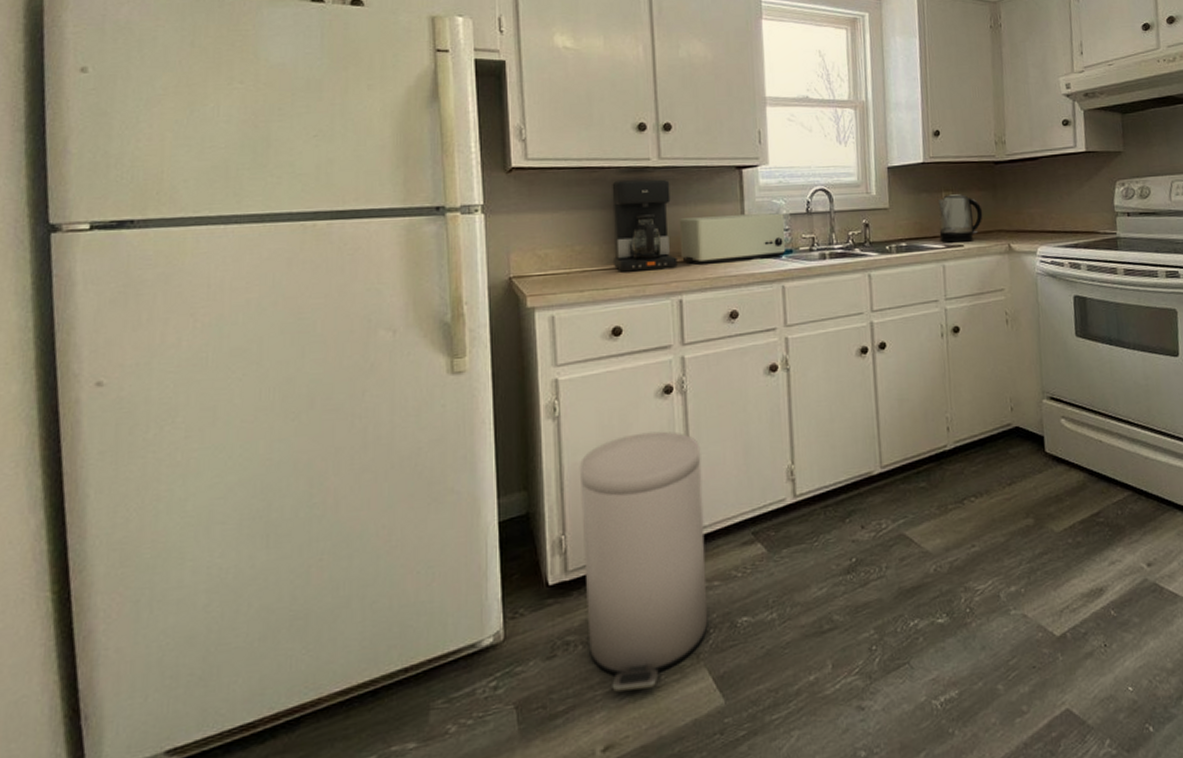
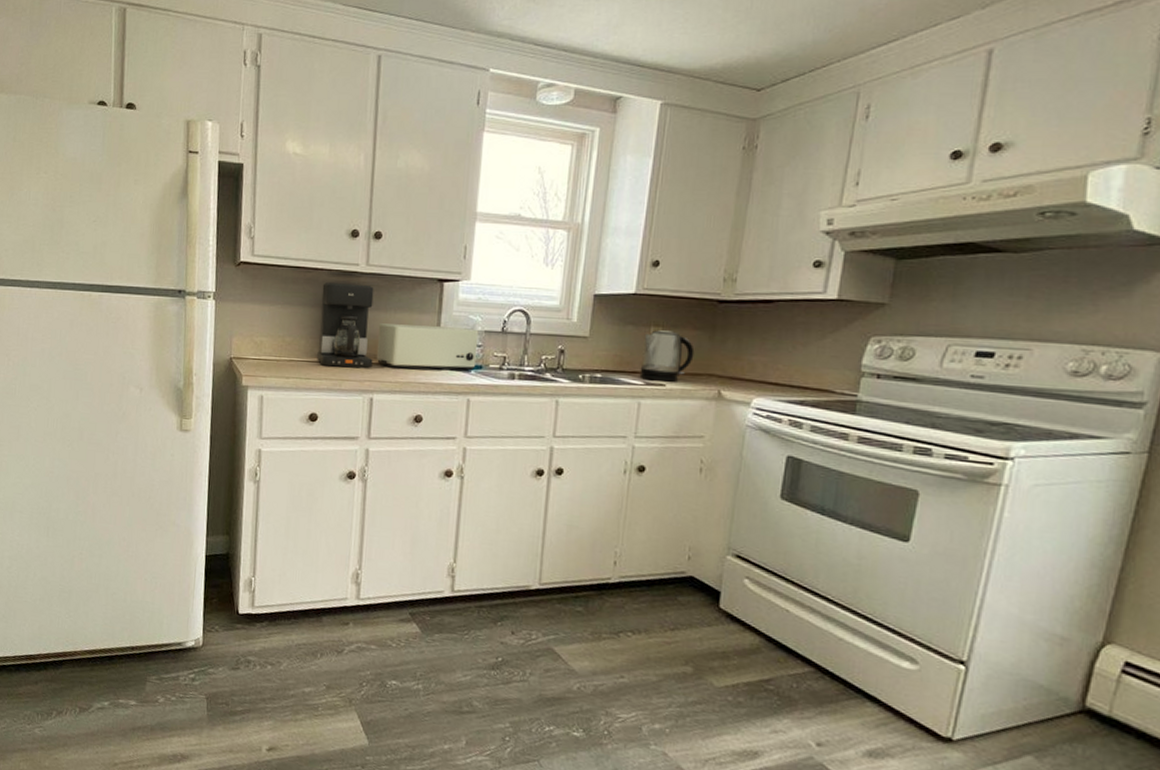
pedal bin: present [579,431,708,693] -> none [265,507,374,715]

